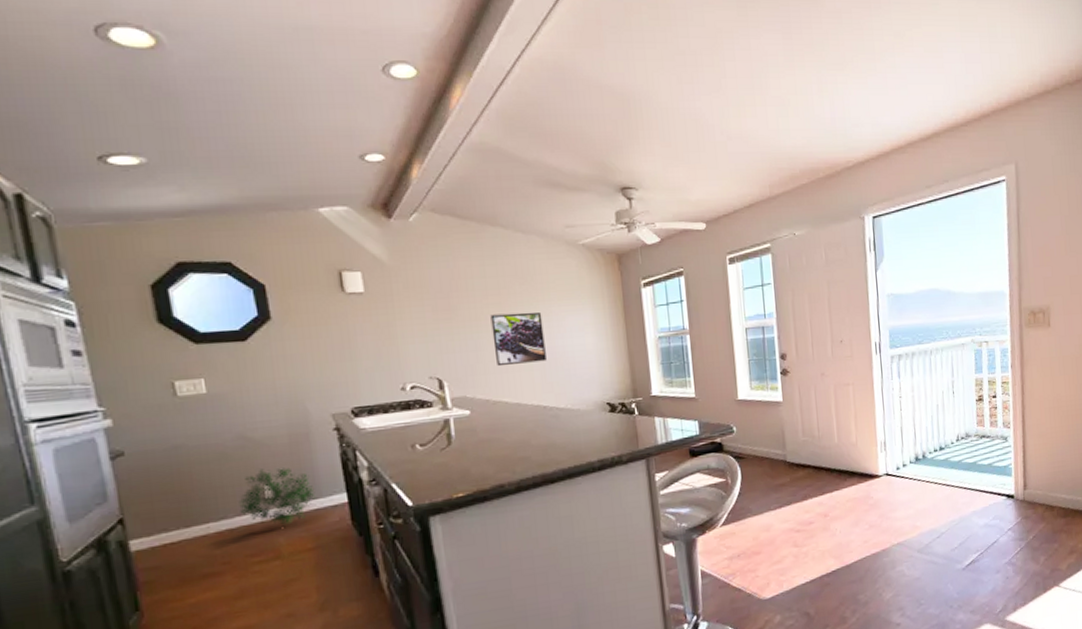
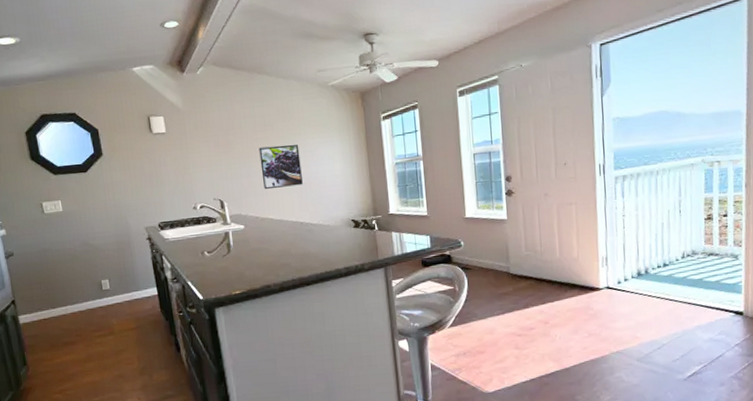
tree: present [239,467,316,527] -> none [85,267,136,311]

